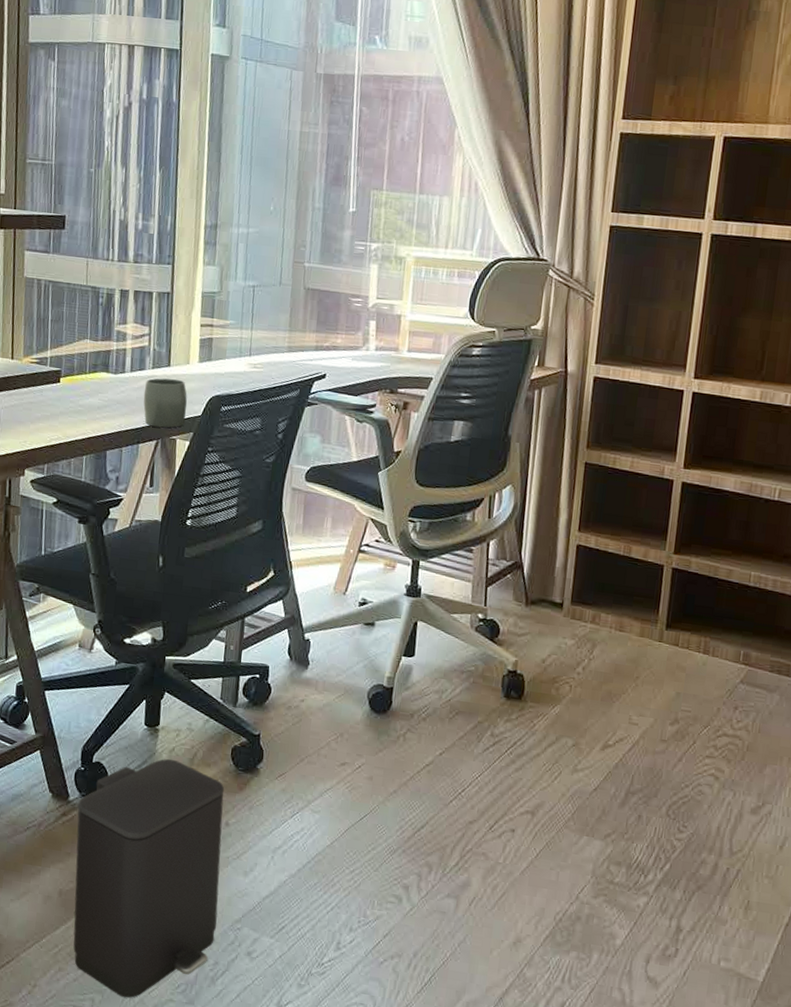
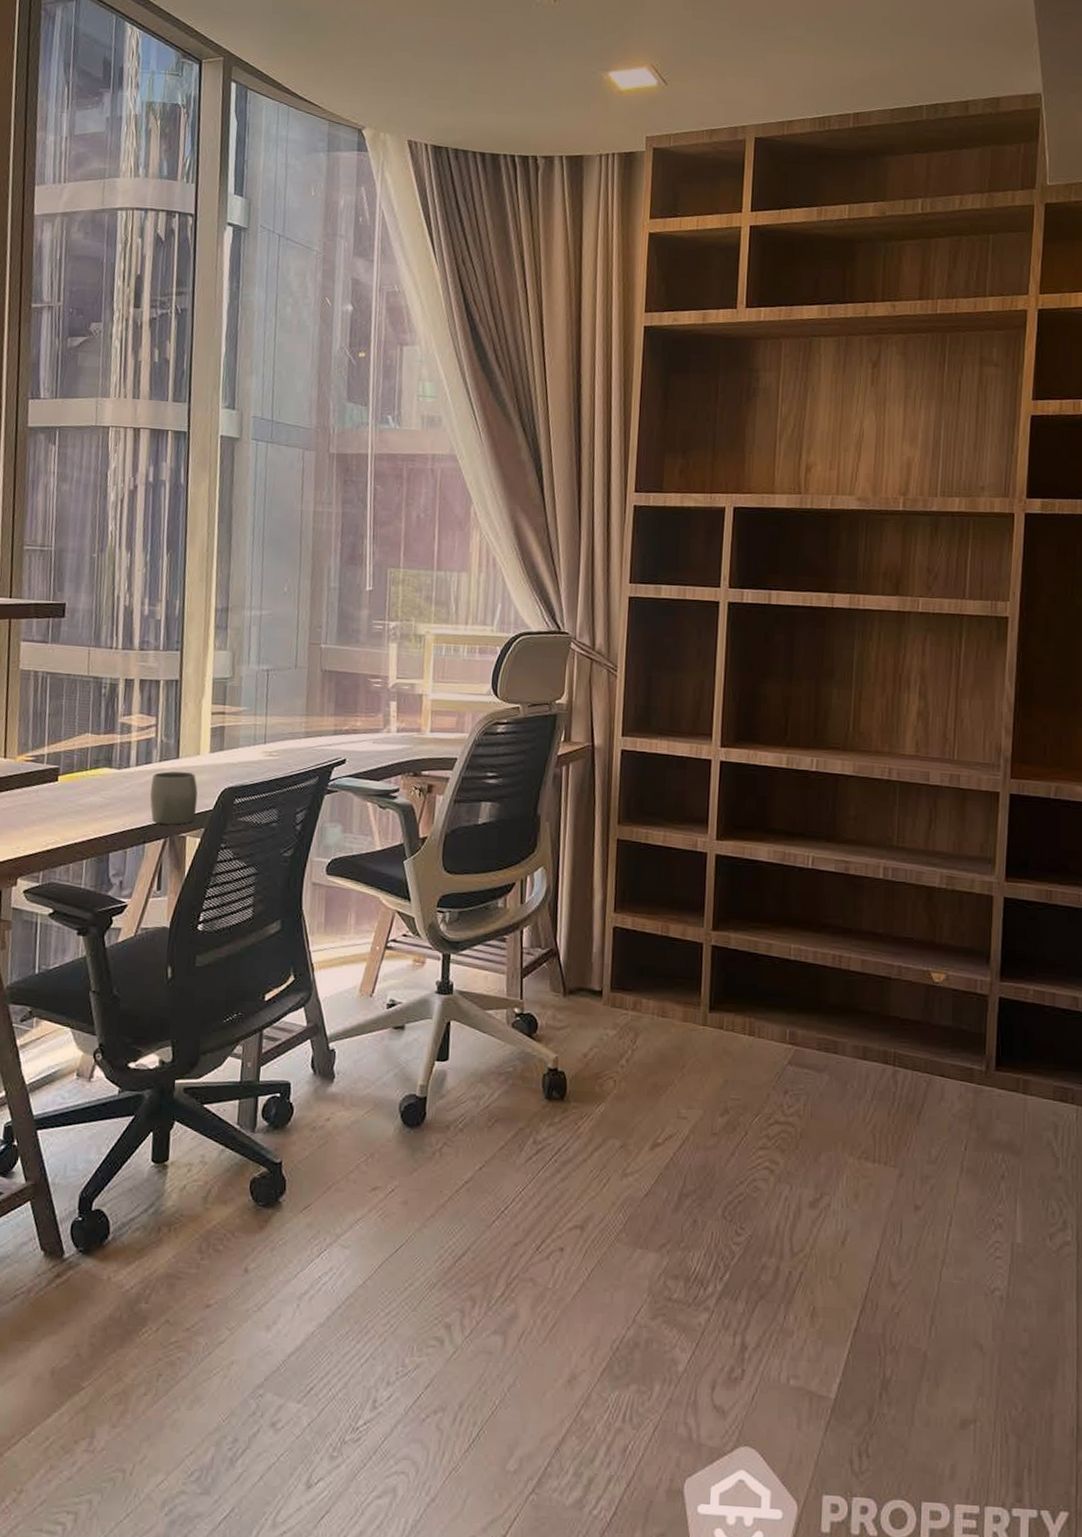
pedal bin: present [73,758,225,998] -> none [67,1198,243,1494]

